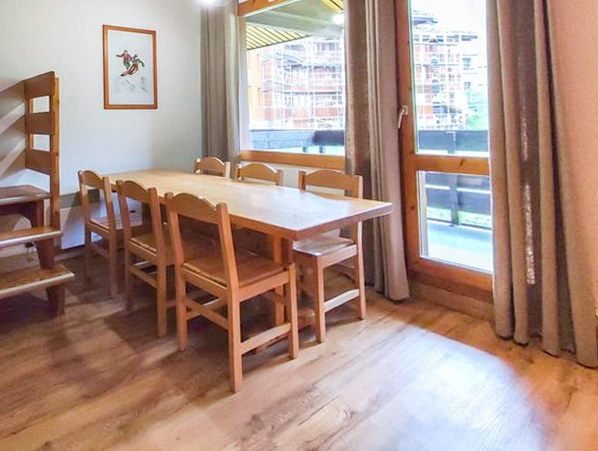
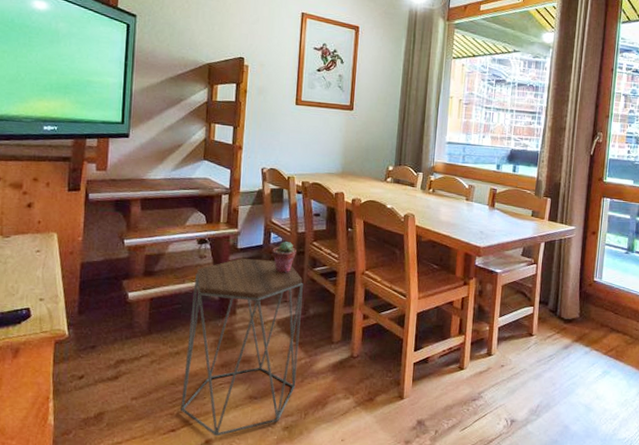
side table: none [20,258,127,438] -> present [180,257,303,437]
potted succulent: none [94,239,116,270] -> present [272,241,297,273]

